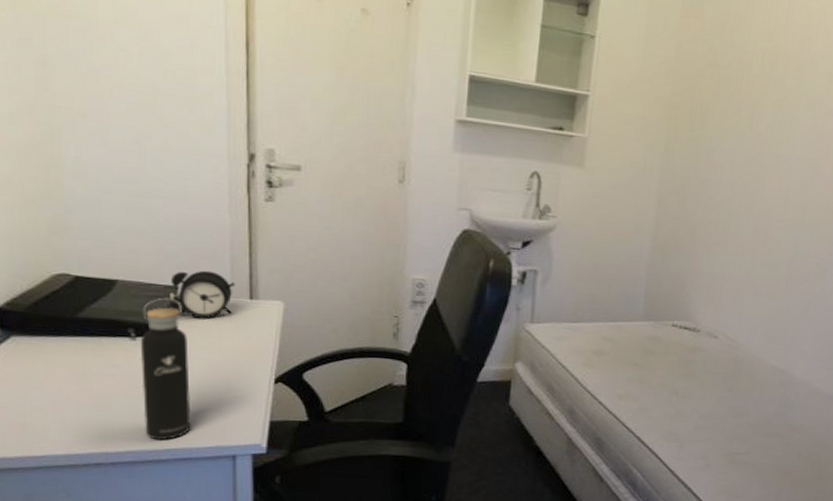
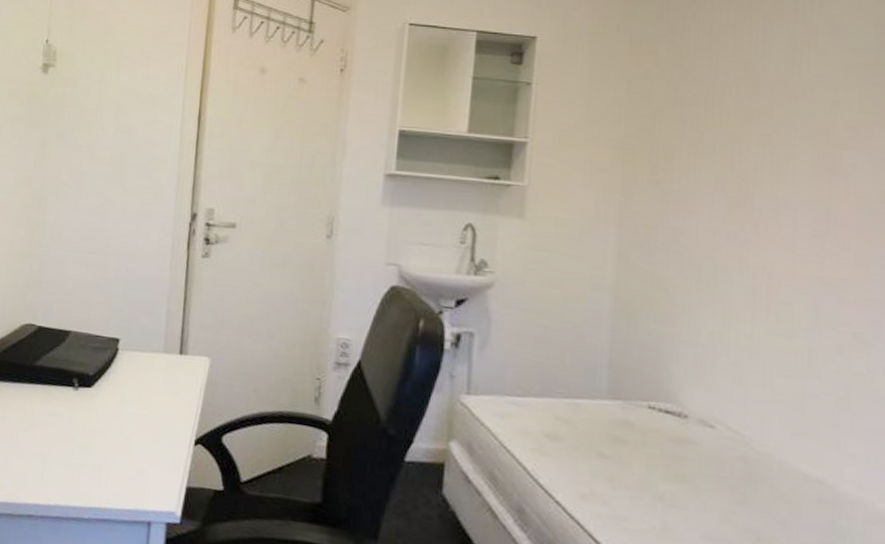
water bottle: present [140,297,191,440] -> none [74,349,121,498]
alarm clock: present [170,270,235,319] -> none [110,323,168,373]

